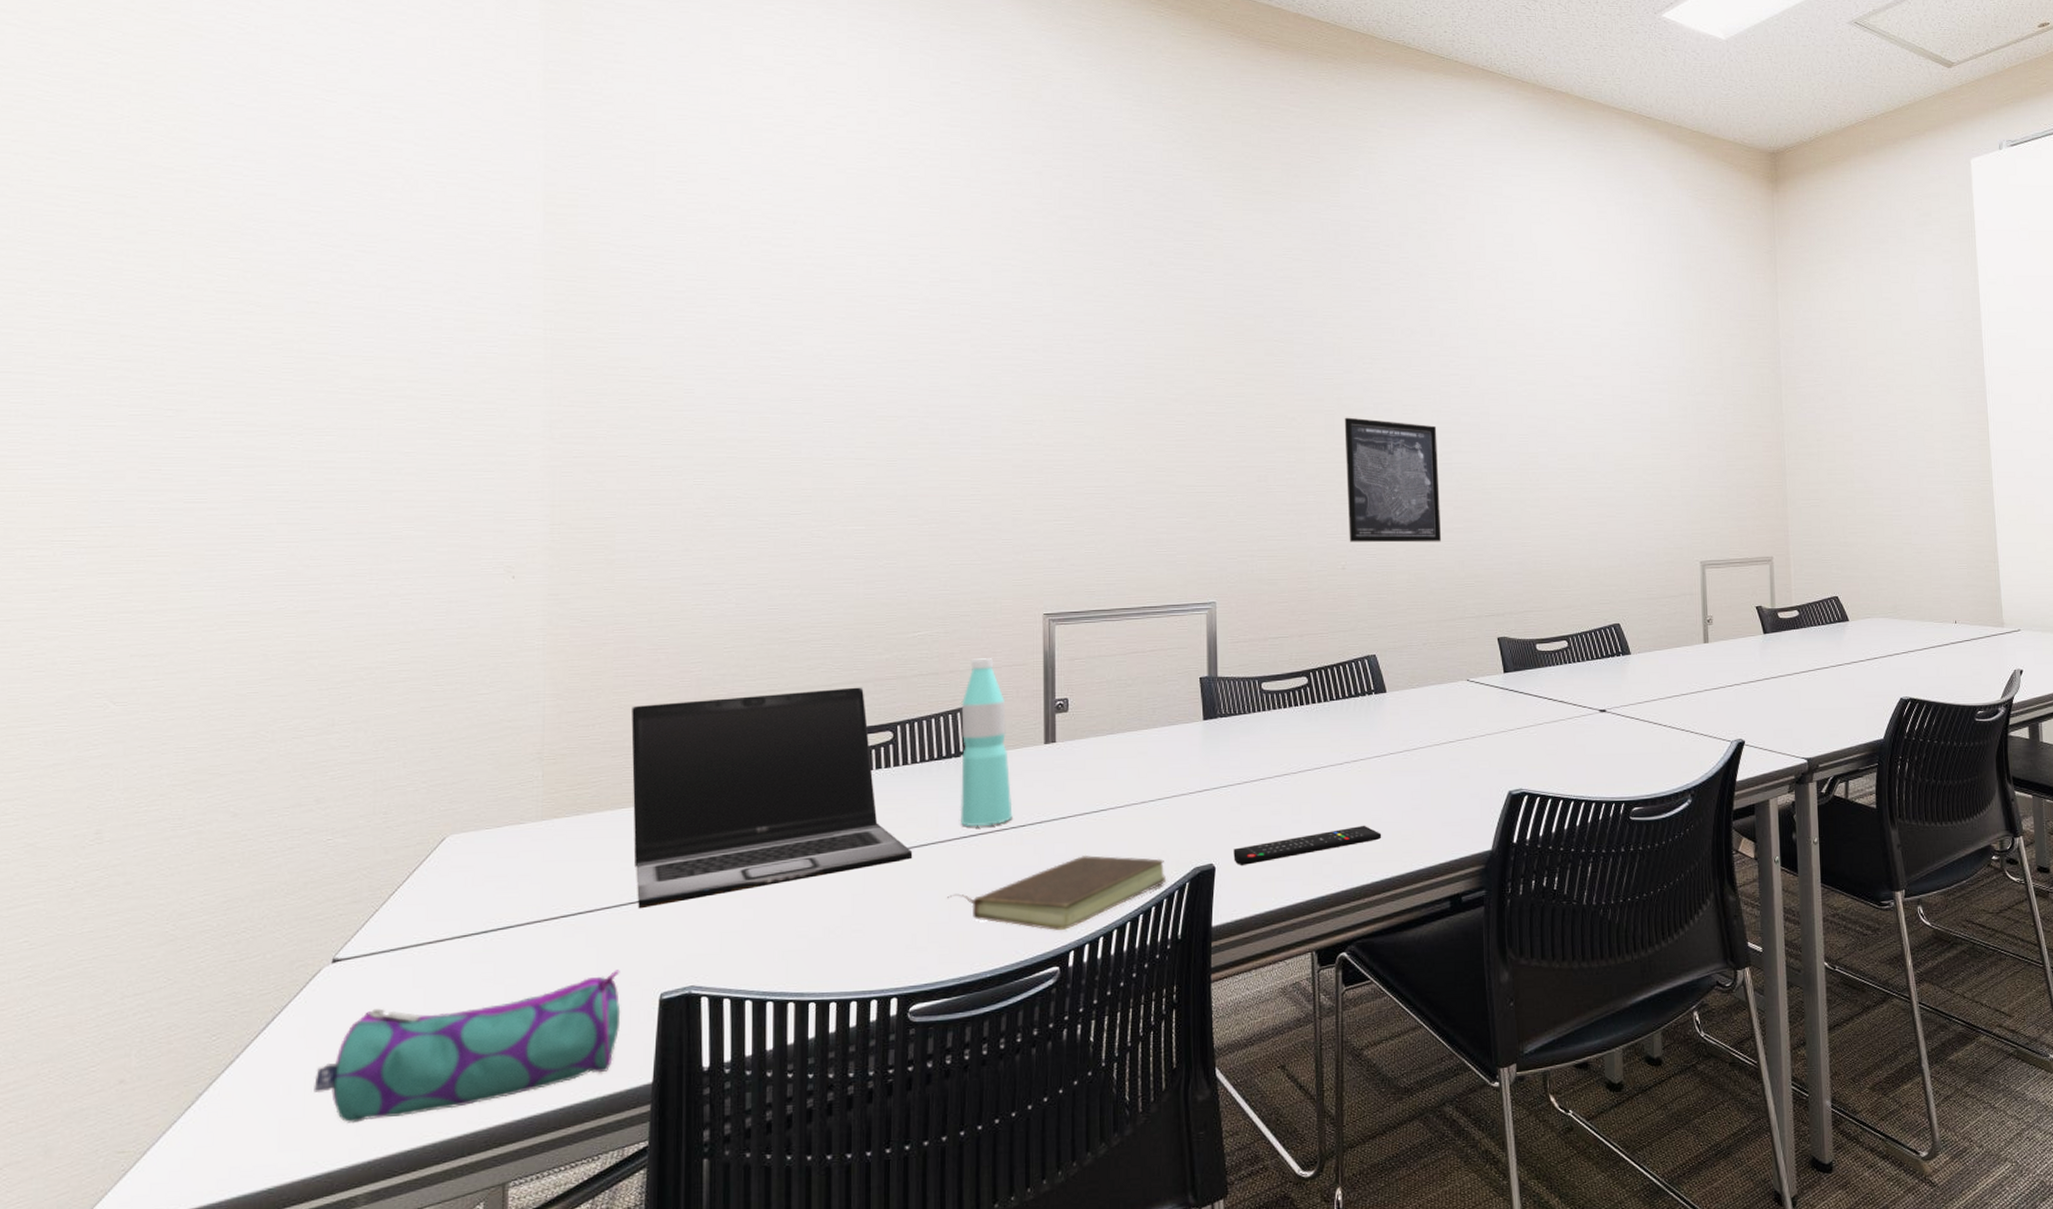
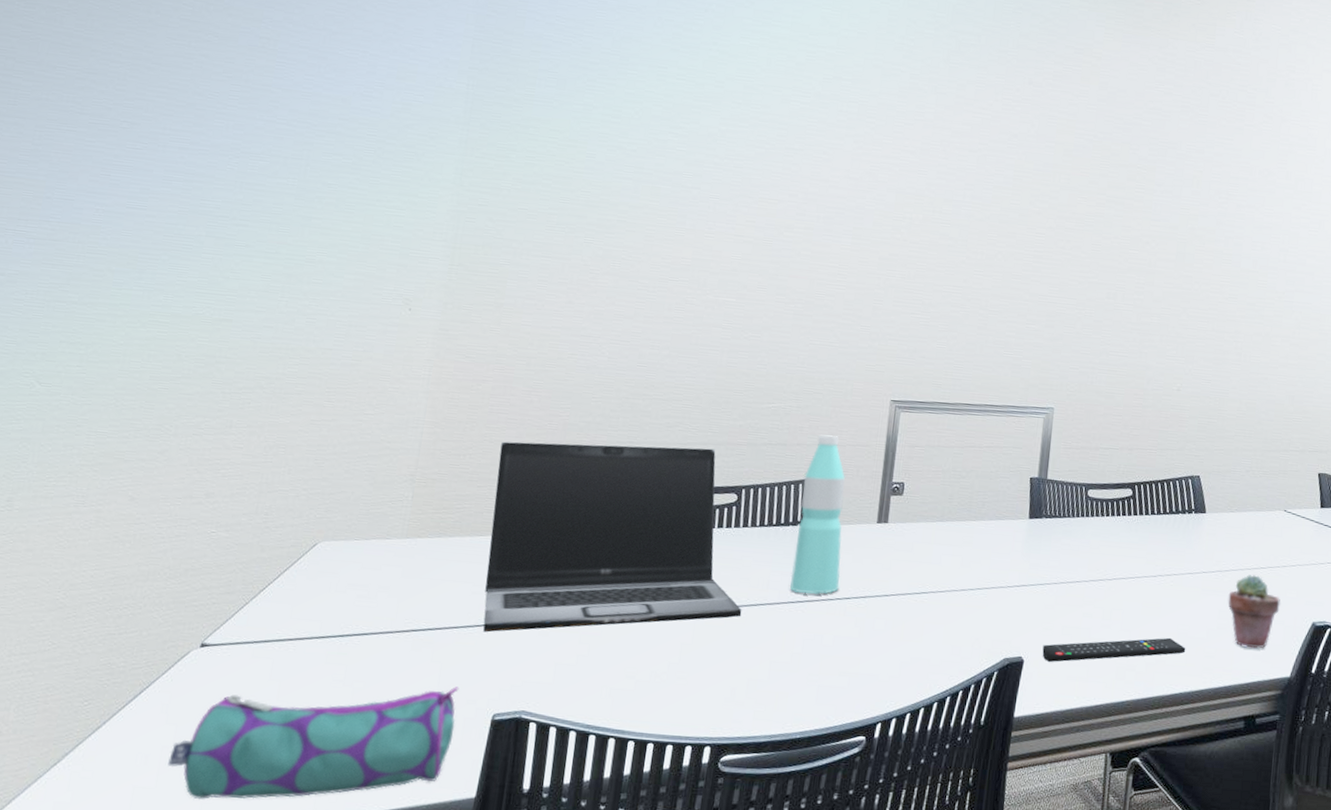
book: present [946,854,1167,931] -> none [768,633,977,703]
wall art: present [1344,417,1442,543] -> none [1187,247,1283,376]
potted succulent: none [1419,750,1474,826] -> present [1228,575,1281,649]

